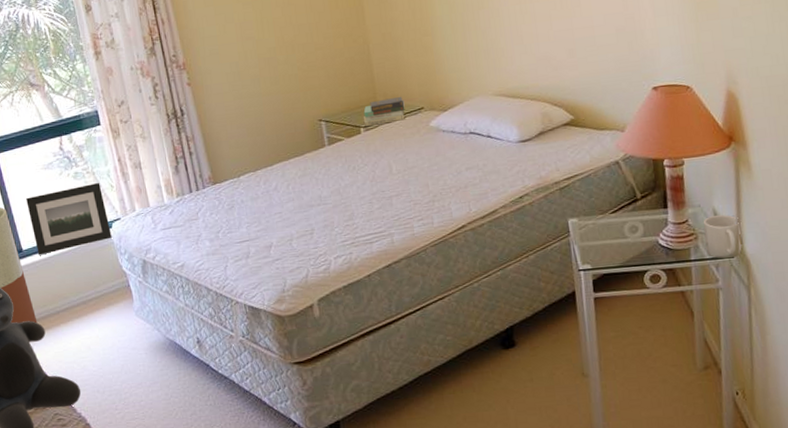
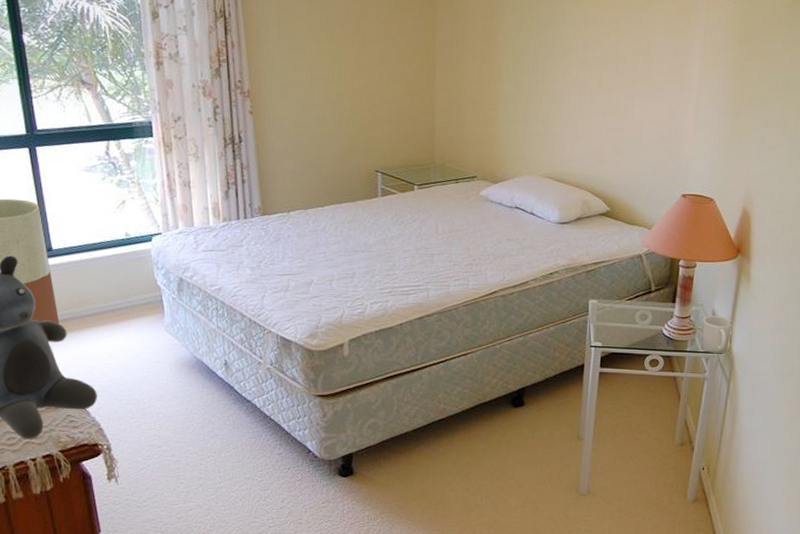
picture frame: present [26,182,112,255] -> none [63,193,150,257]
books: present [363,96,405,127] -> none [418,162,460,186]

